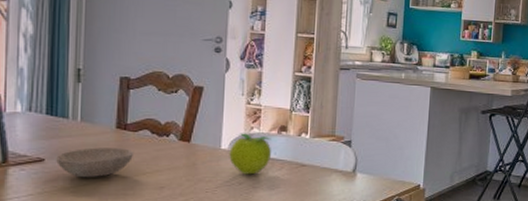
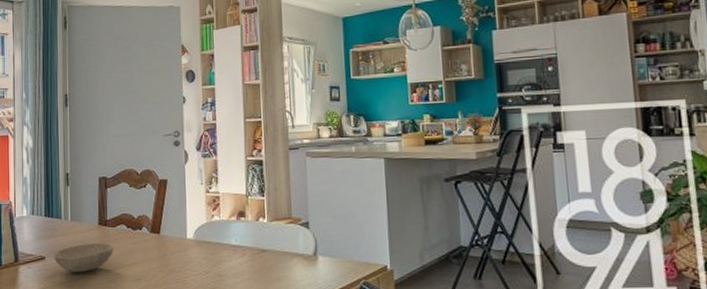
fruit: present [229,133,272,175] -> none [194,221,233,263]

